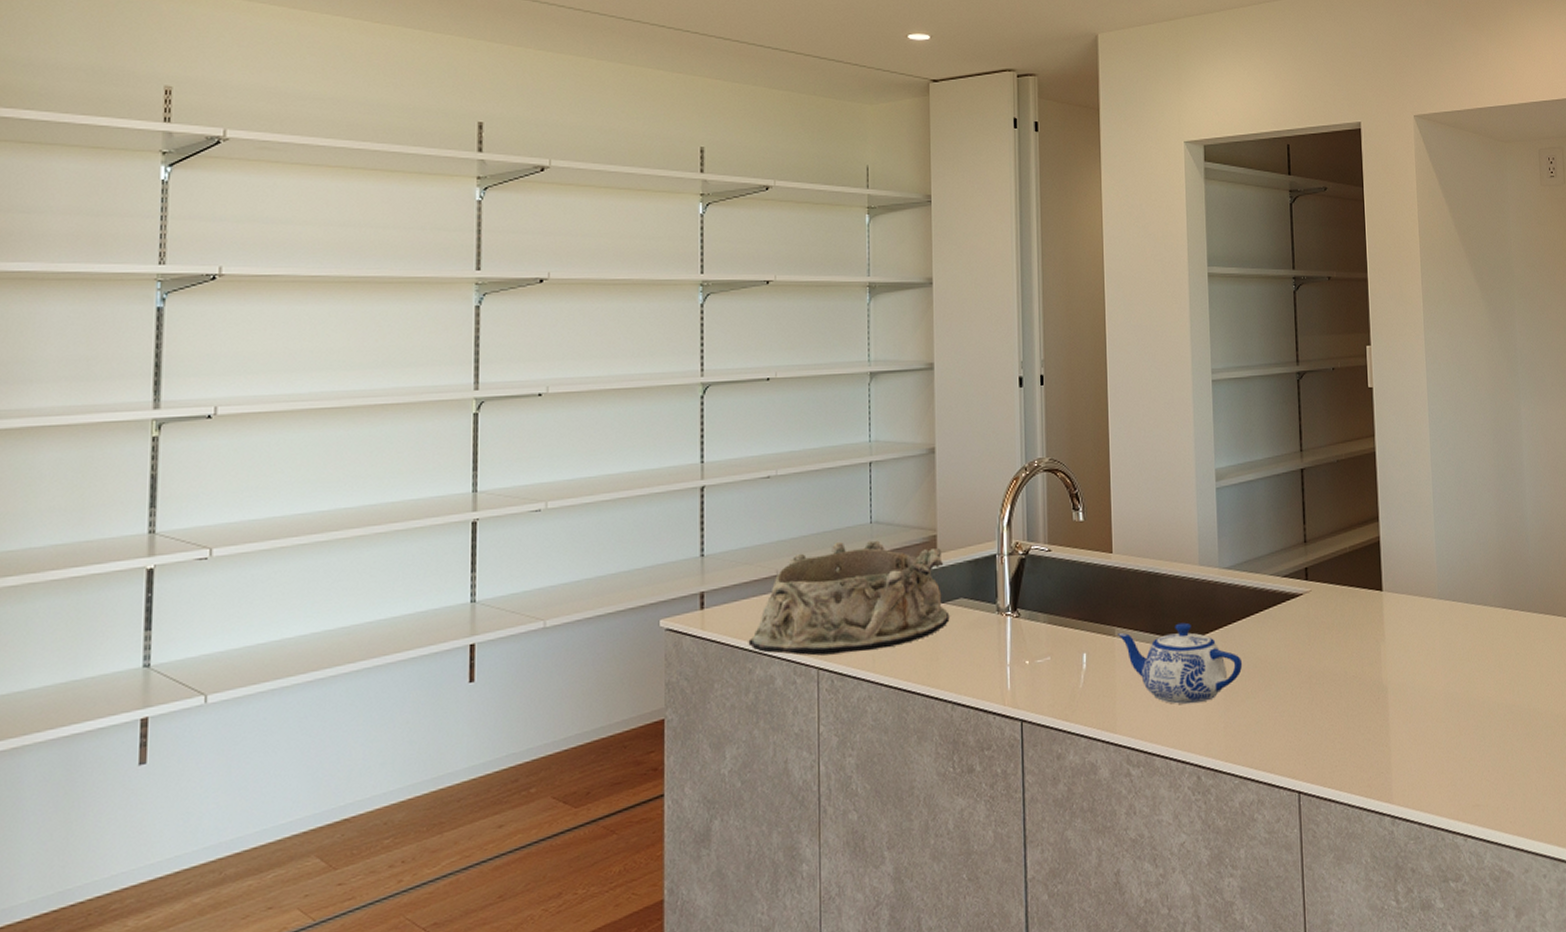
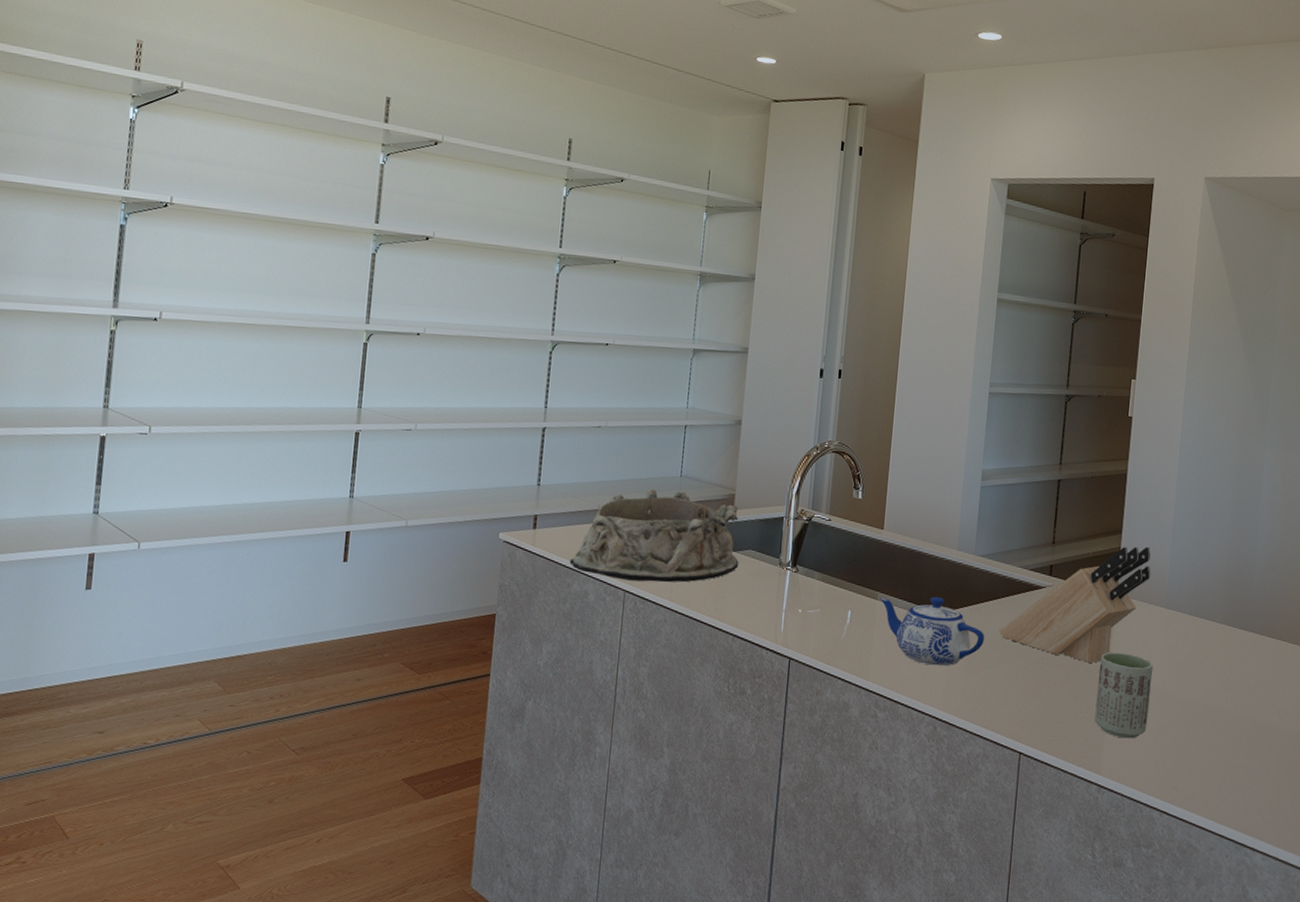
knife block: none [1257,531,1417,676] -> present [999,546,1151,664]
cup: none [1374,657,1437,757] -> present [1094,651,1154,739]

